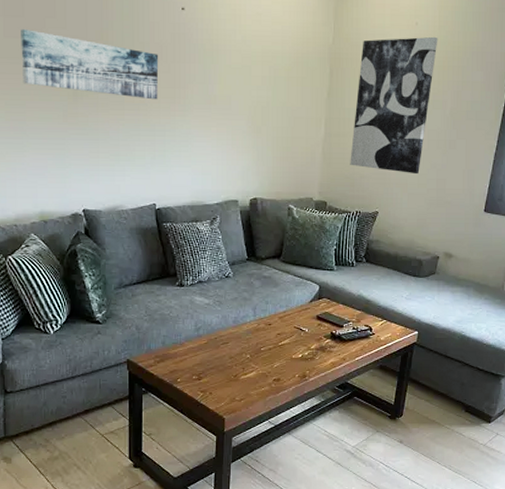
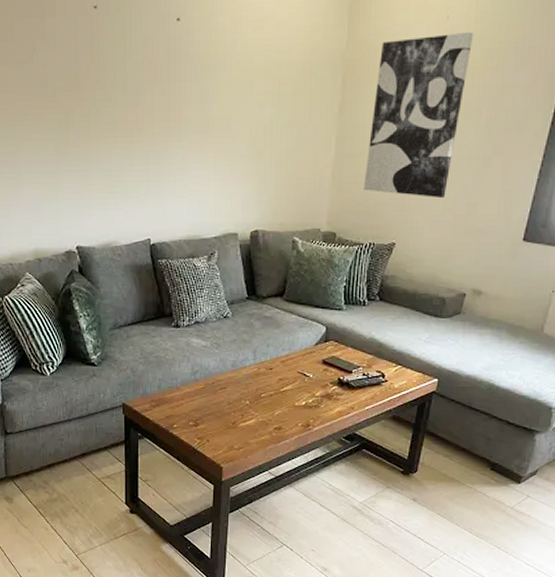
wall art: present [21,28,159,100] -> none [11,53,153,125]

